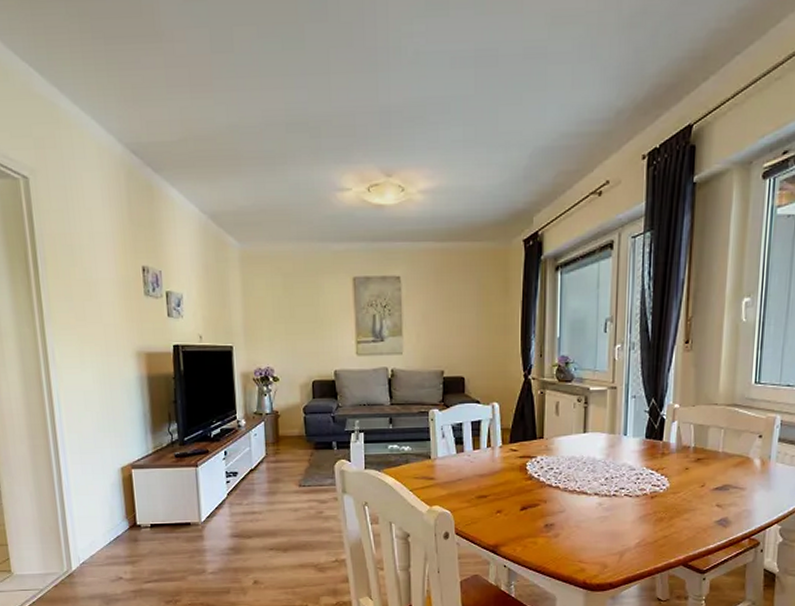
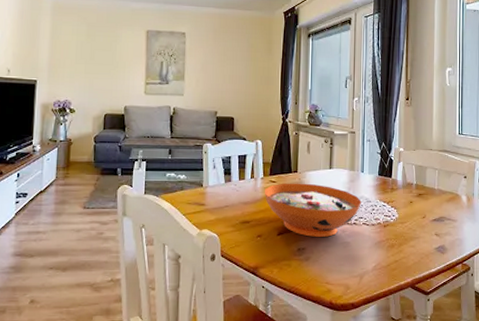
decorative bowl: none [503,450,623,511] -> present [264,183,361,237]

